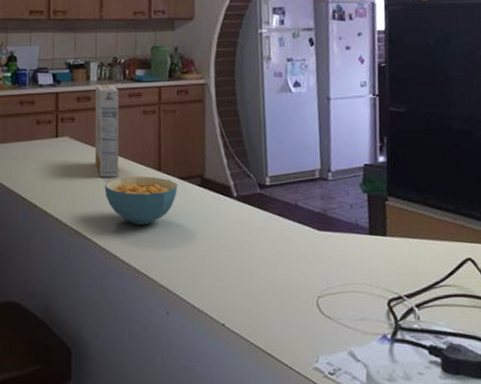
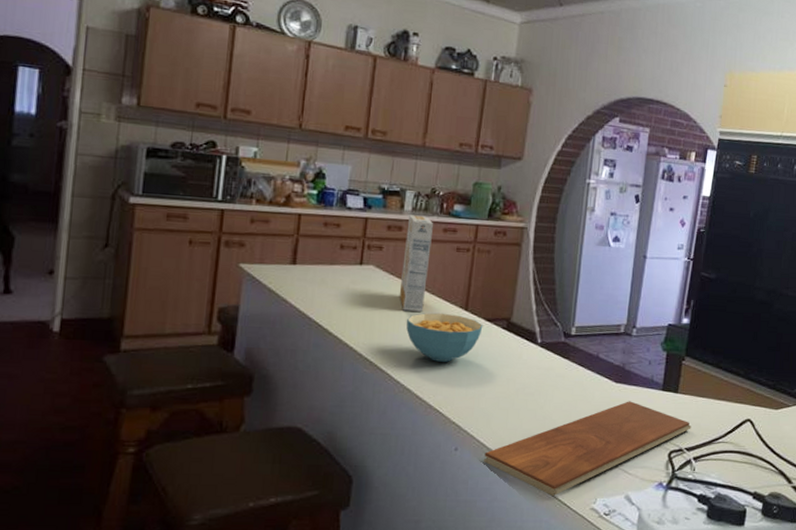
chopping board: none [196,249,408,358] -> present [484,401,691,497]

